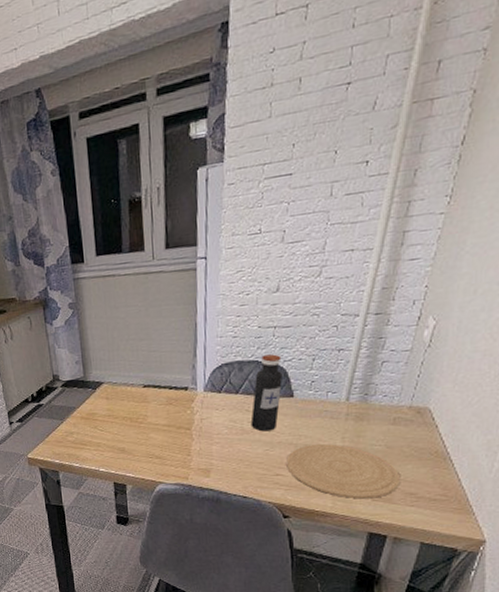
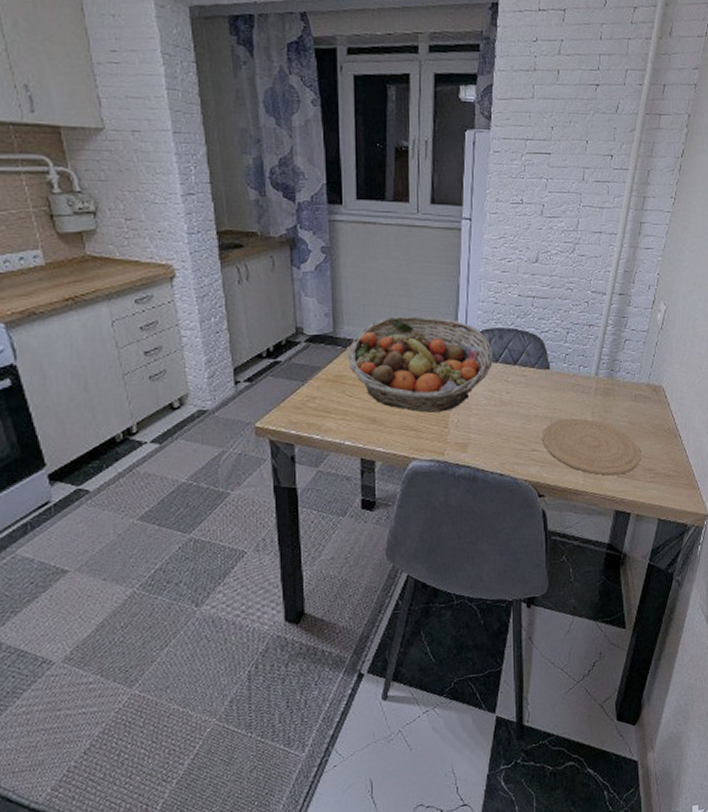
fruit basket: none [97,355,233,443] -> present [347,316,493,413]
water bottle: present [250,354,282,432] -> none [509,324,540,404]

